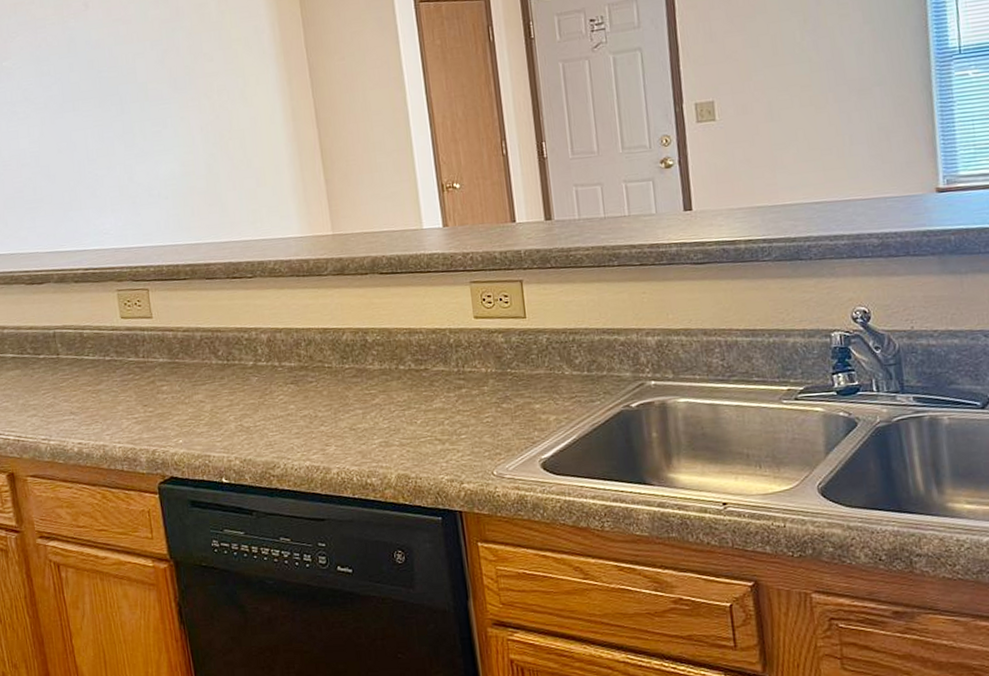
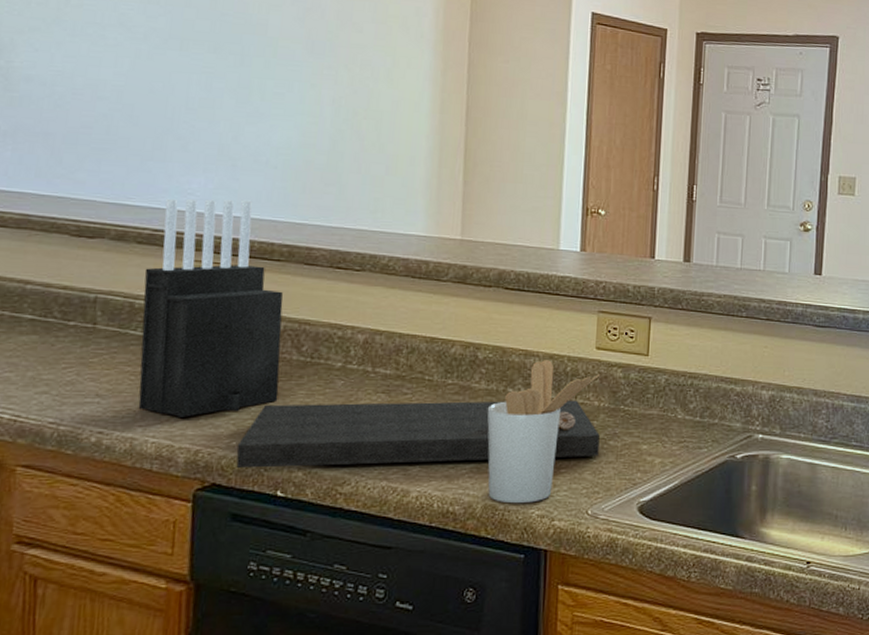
knife block: none [85,230,208,424] -> present [138,198,283,417]
cutting board: none [183,369,494,462] -> present [236,400,600,468]
utensil holder: none [384,335,483,472] -> present [487,360,601,504]

